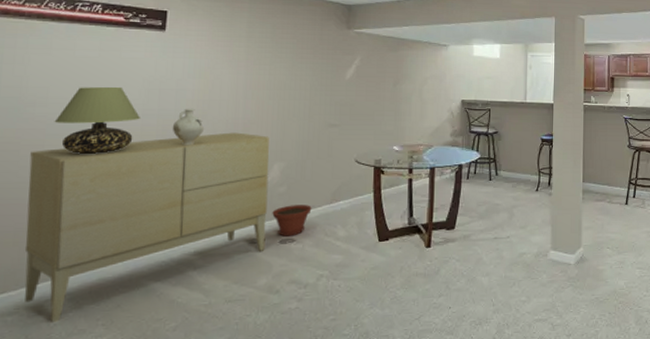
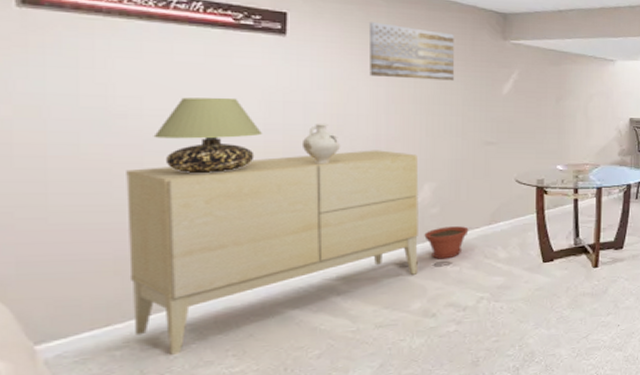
wall art: none [232,17,305,68] -> present [368,22,455,81]

